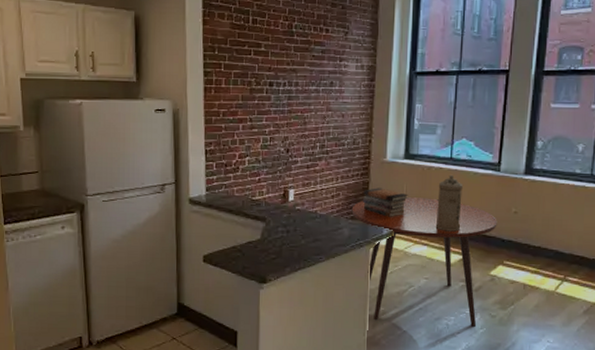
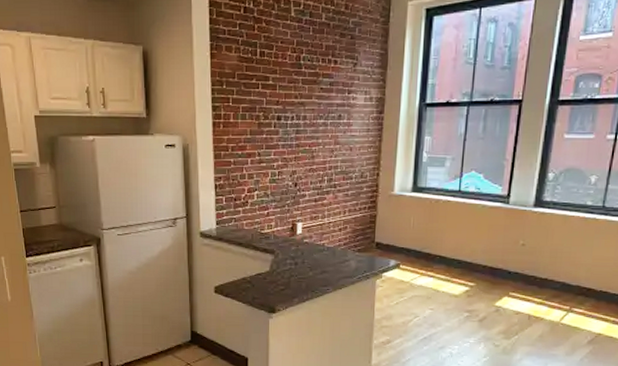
dining table: present [351,196,497,327] -> none [358,229,505,355]
book stack: present [363,188,408,217] -> none [370,221,415,250]
water filter: present [435,174,464,232] -> none [442,207,472,264]

